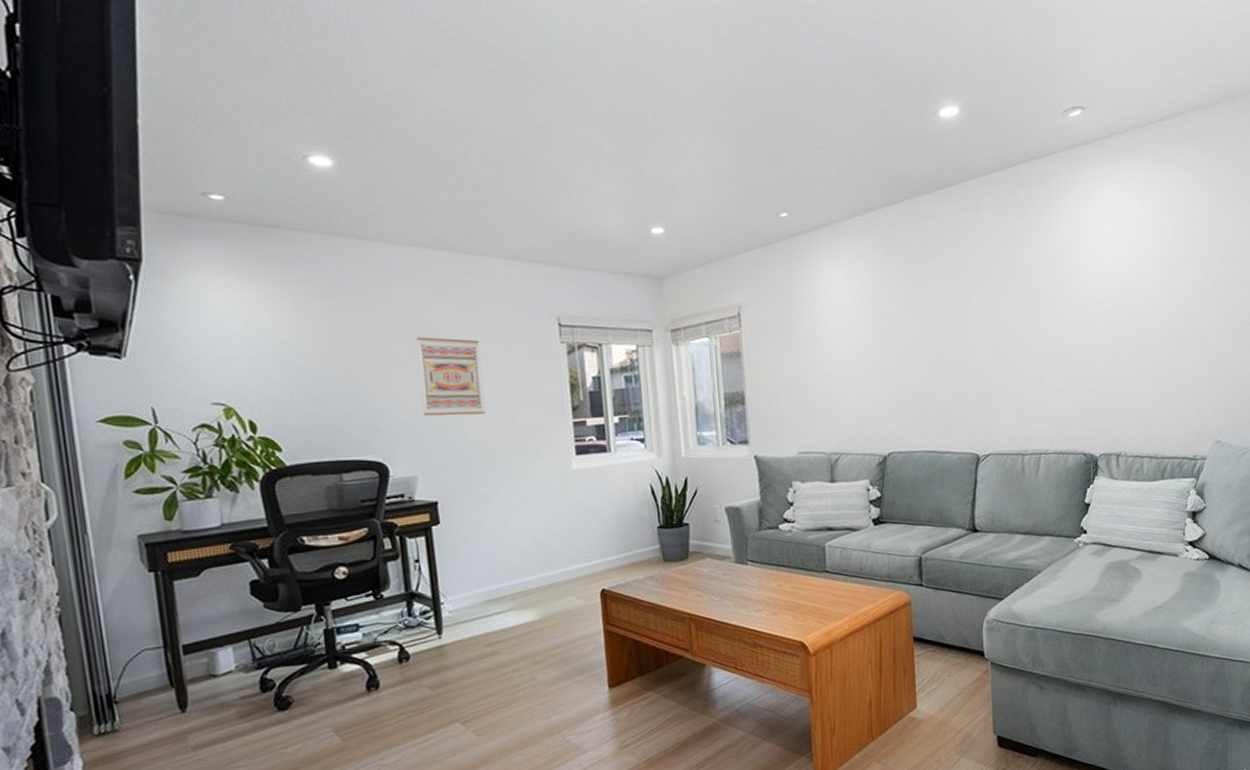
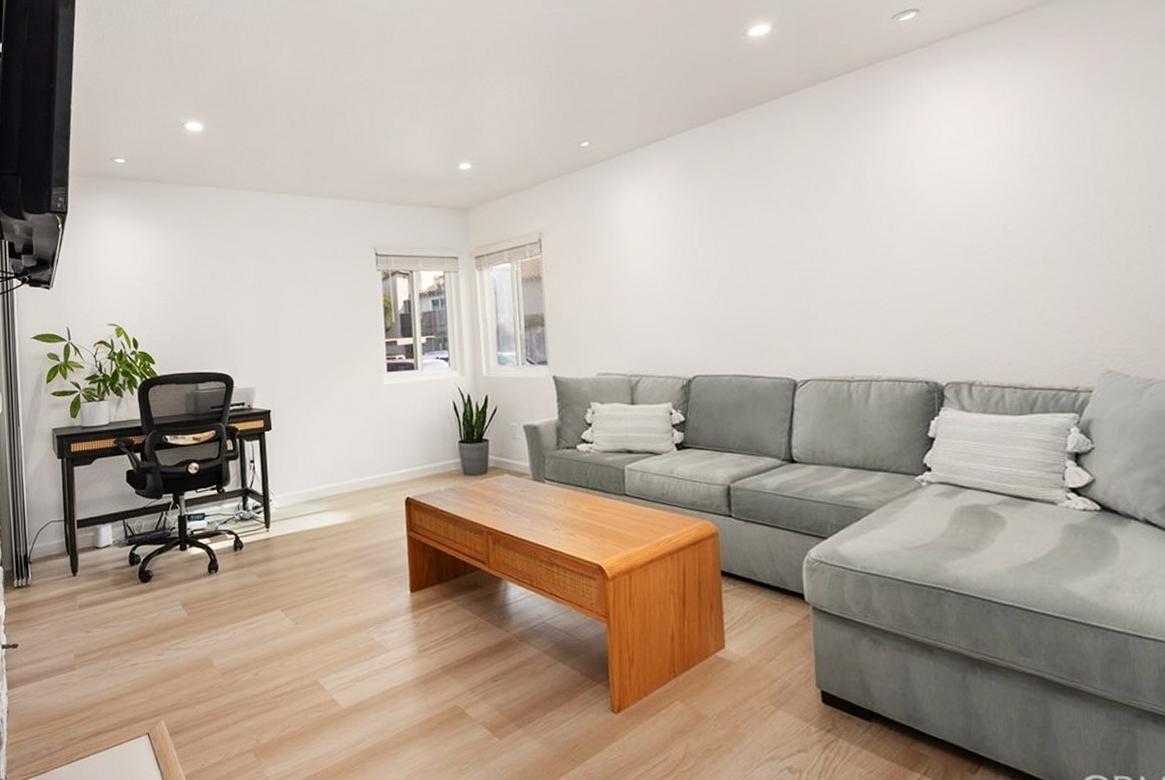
wall art: present [416,337,485,416] -> none [259,267,312,336]

